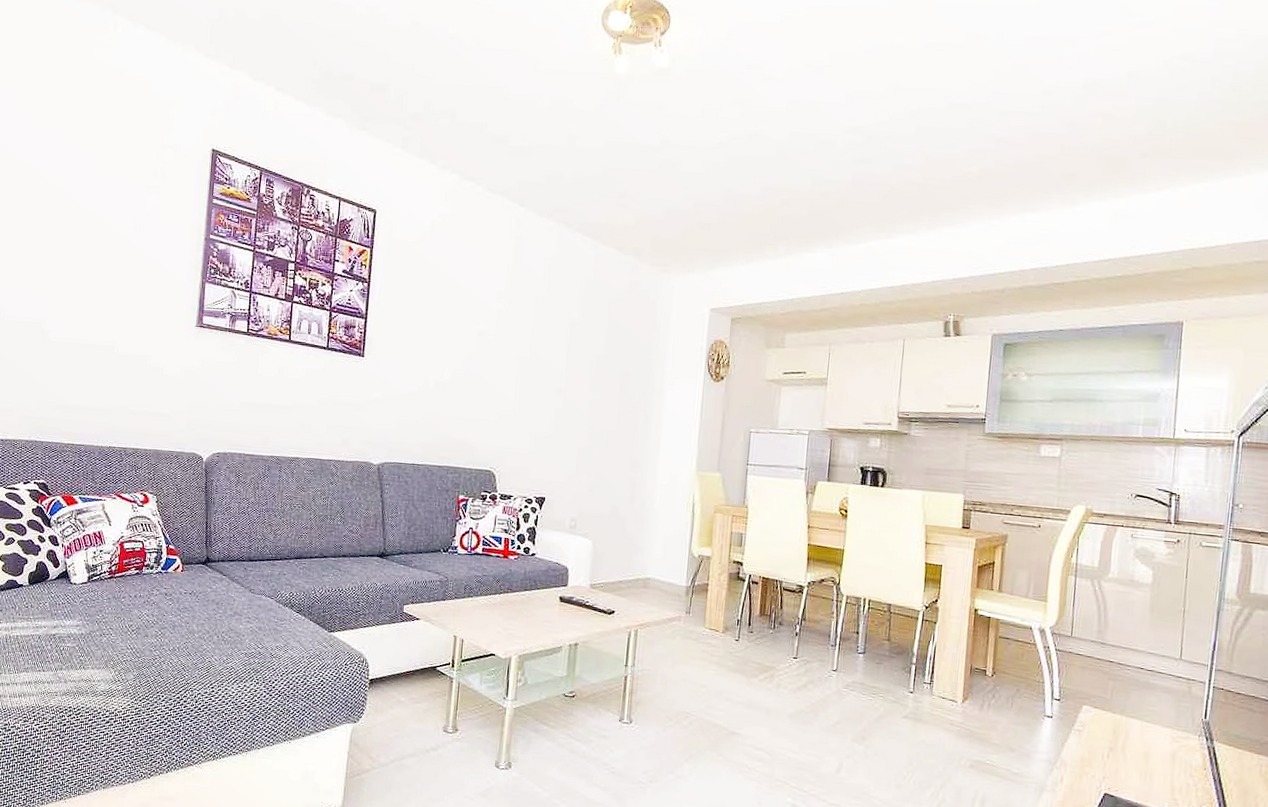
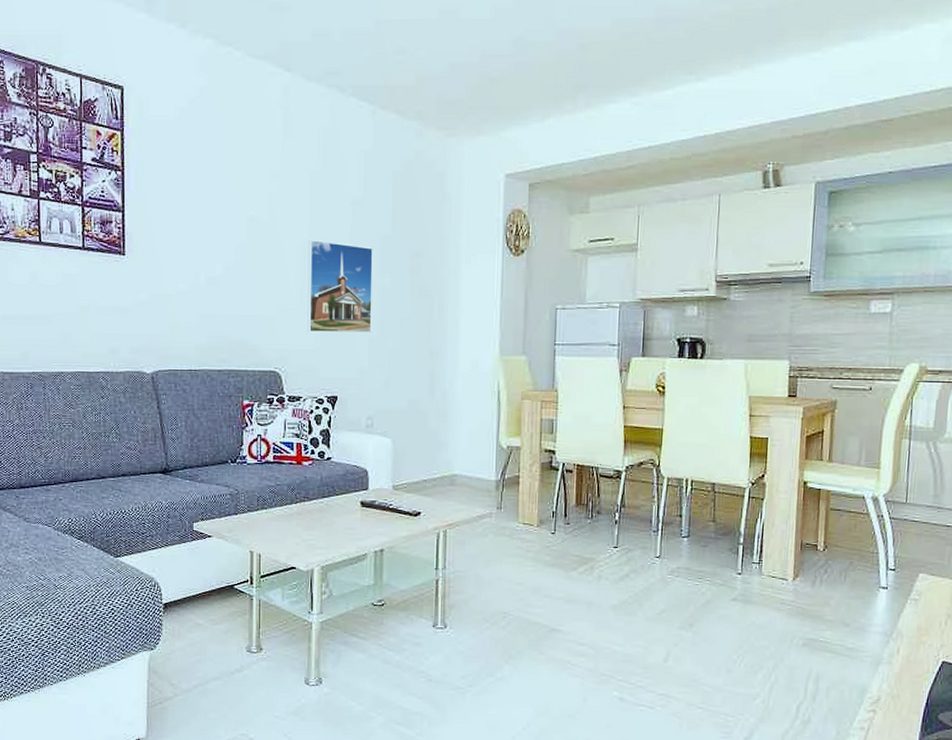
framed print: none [521,354,587,442] -> present [306,239,373,333]

